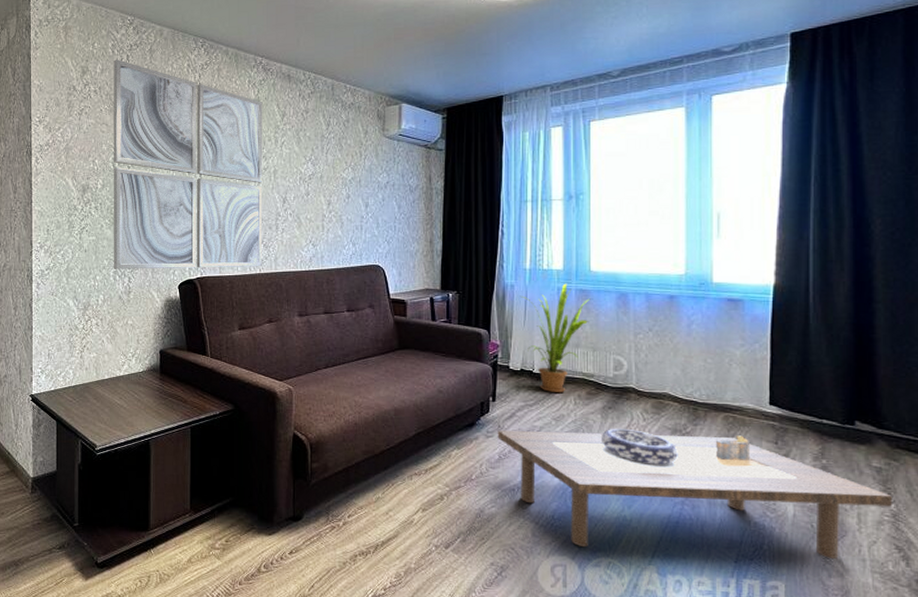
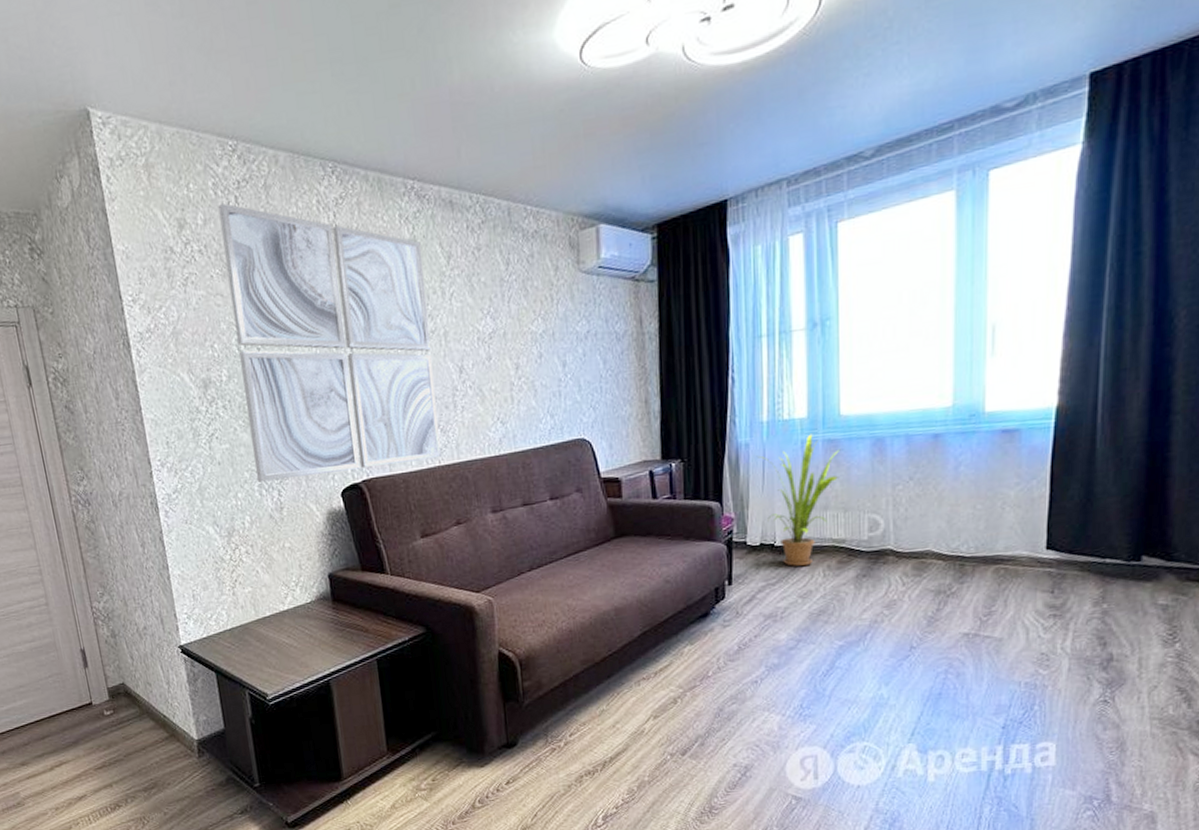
coffee table: present [497,430,892,560] -> none [735,592,1177,734]
decorative bowl: present [600,428,679,465] -> none [854,597,943,634]
book: present [685,435,770,468] -> none [950,588,1044,627]

